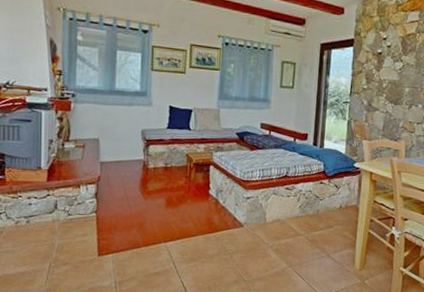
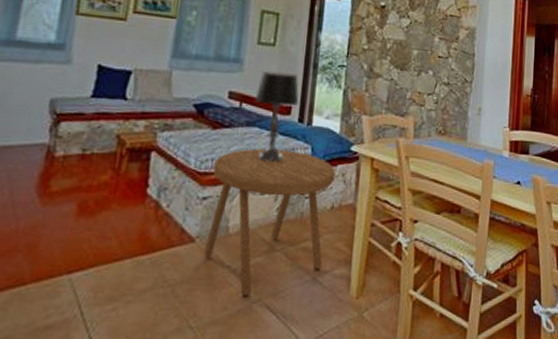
side table: none [250,164,342,263] -> present [203,148,335,295]
table lamp: none [280,108,313,174] -> present [254,71,299,162]

